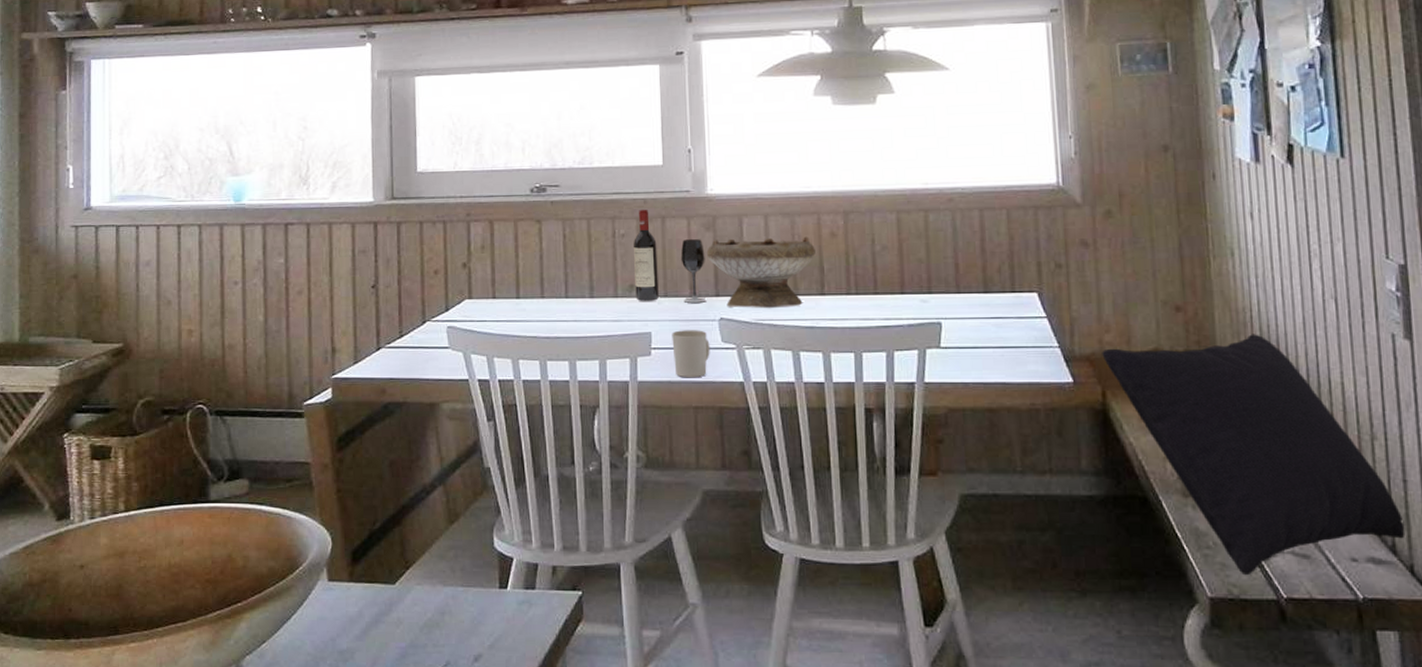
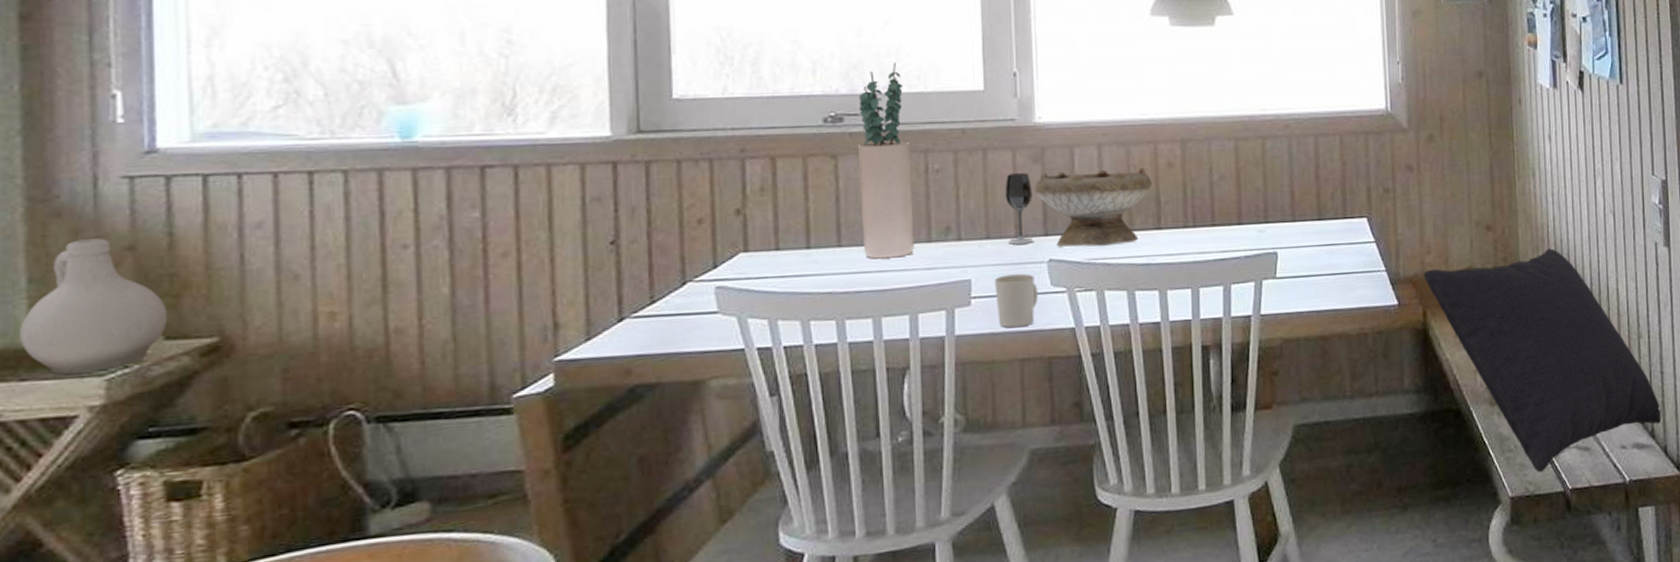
ceramic jug: none [15,269,95,364] -> present [20,238,168,375]
vase: none [557,141,604,310] -> present [857,62,915,259]
wine bottle: present [632,210,659,302] -> none [949,141,980,246]

